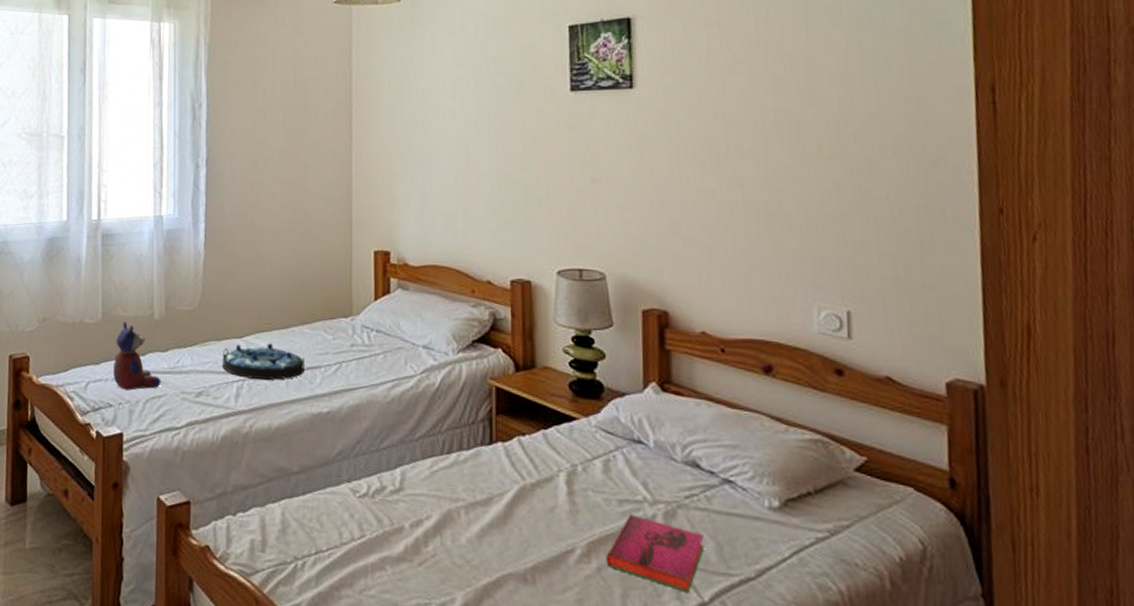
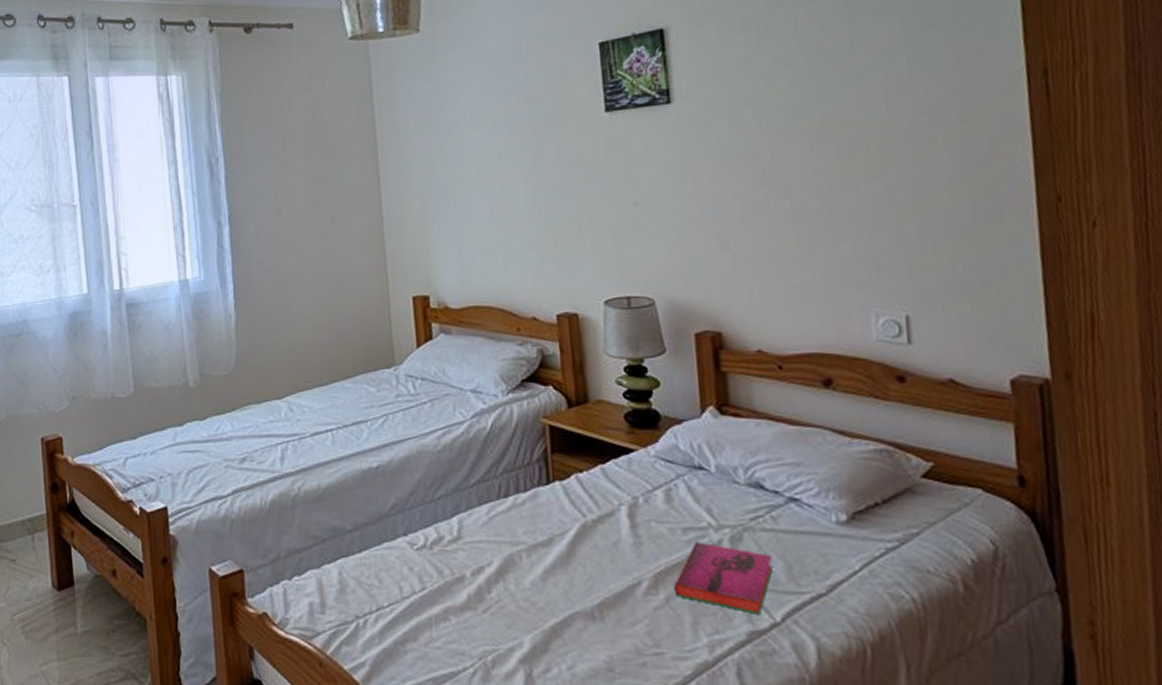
stuffed bear: present [113,321,161,391] -> none [151,391,202,463]
serving tray: present [221,343,304,380] -> none [263,401,350,439]

